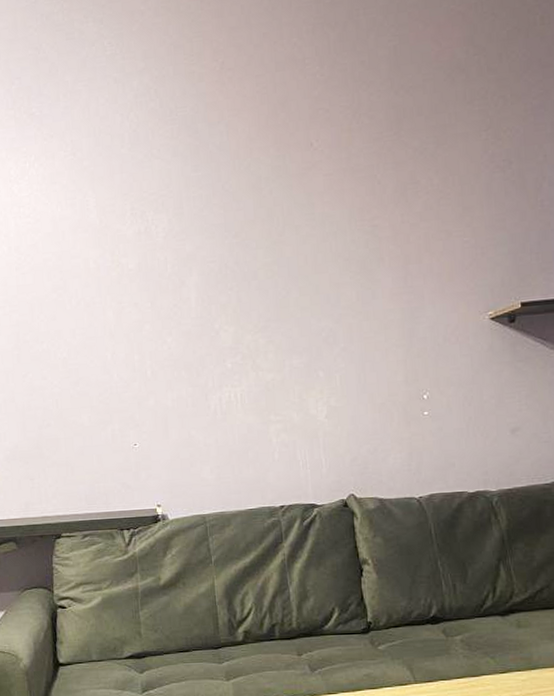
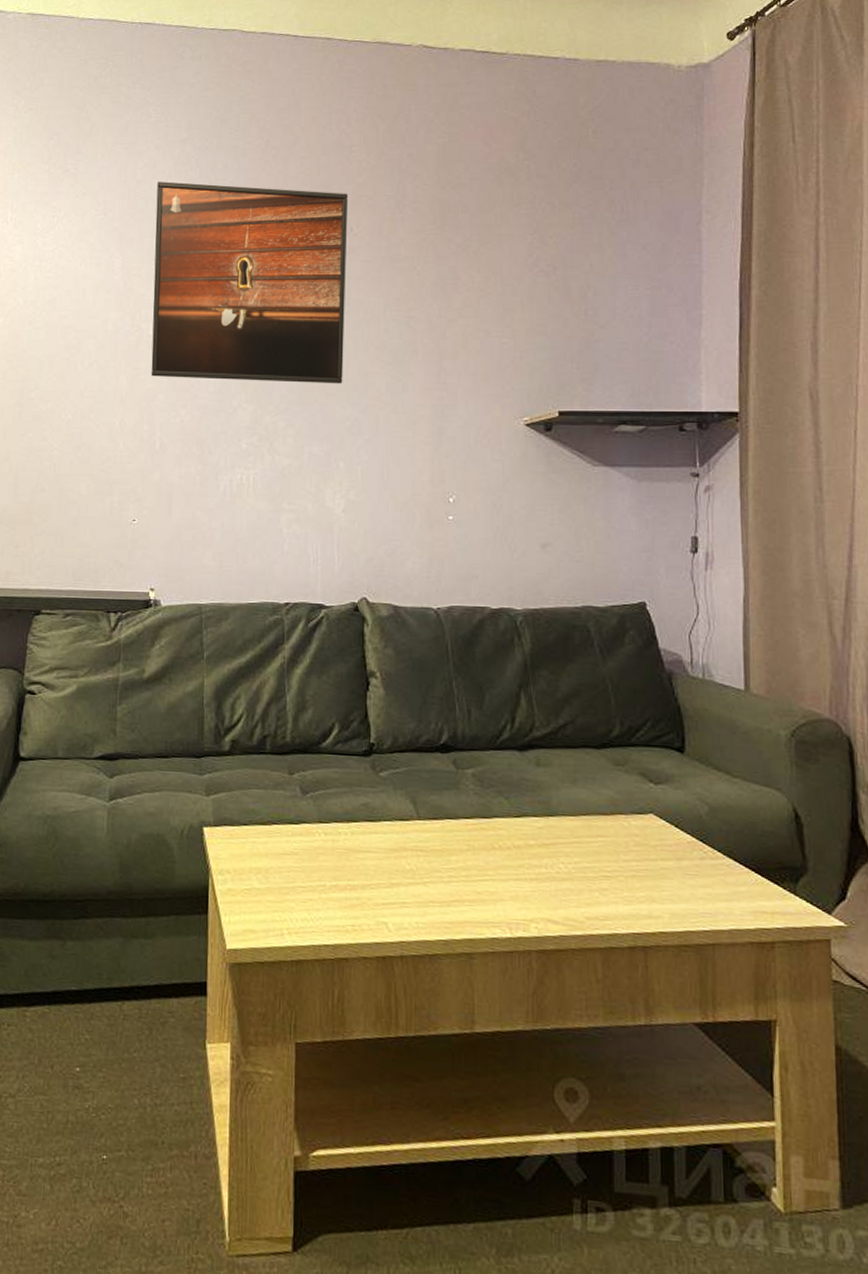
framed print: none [120,108,316,309] -> present [151,181,347,384]

